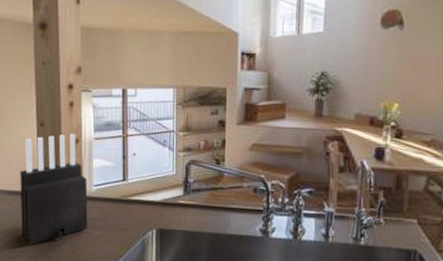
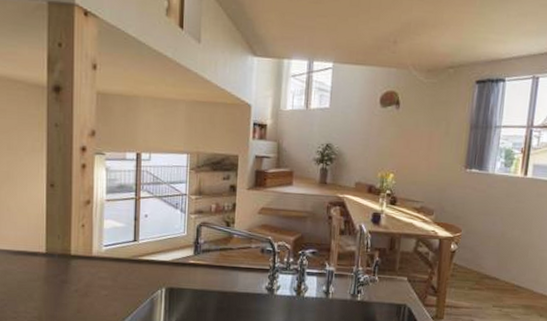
knife block: present [20,133,88,246] -> none [26,194,97,306]

